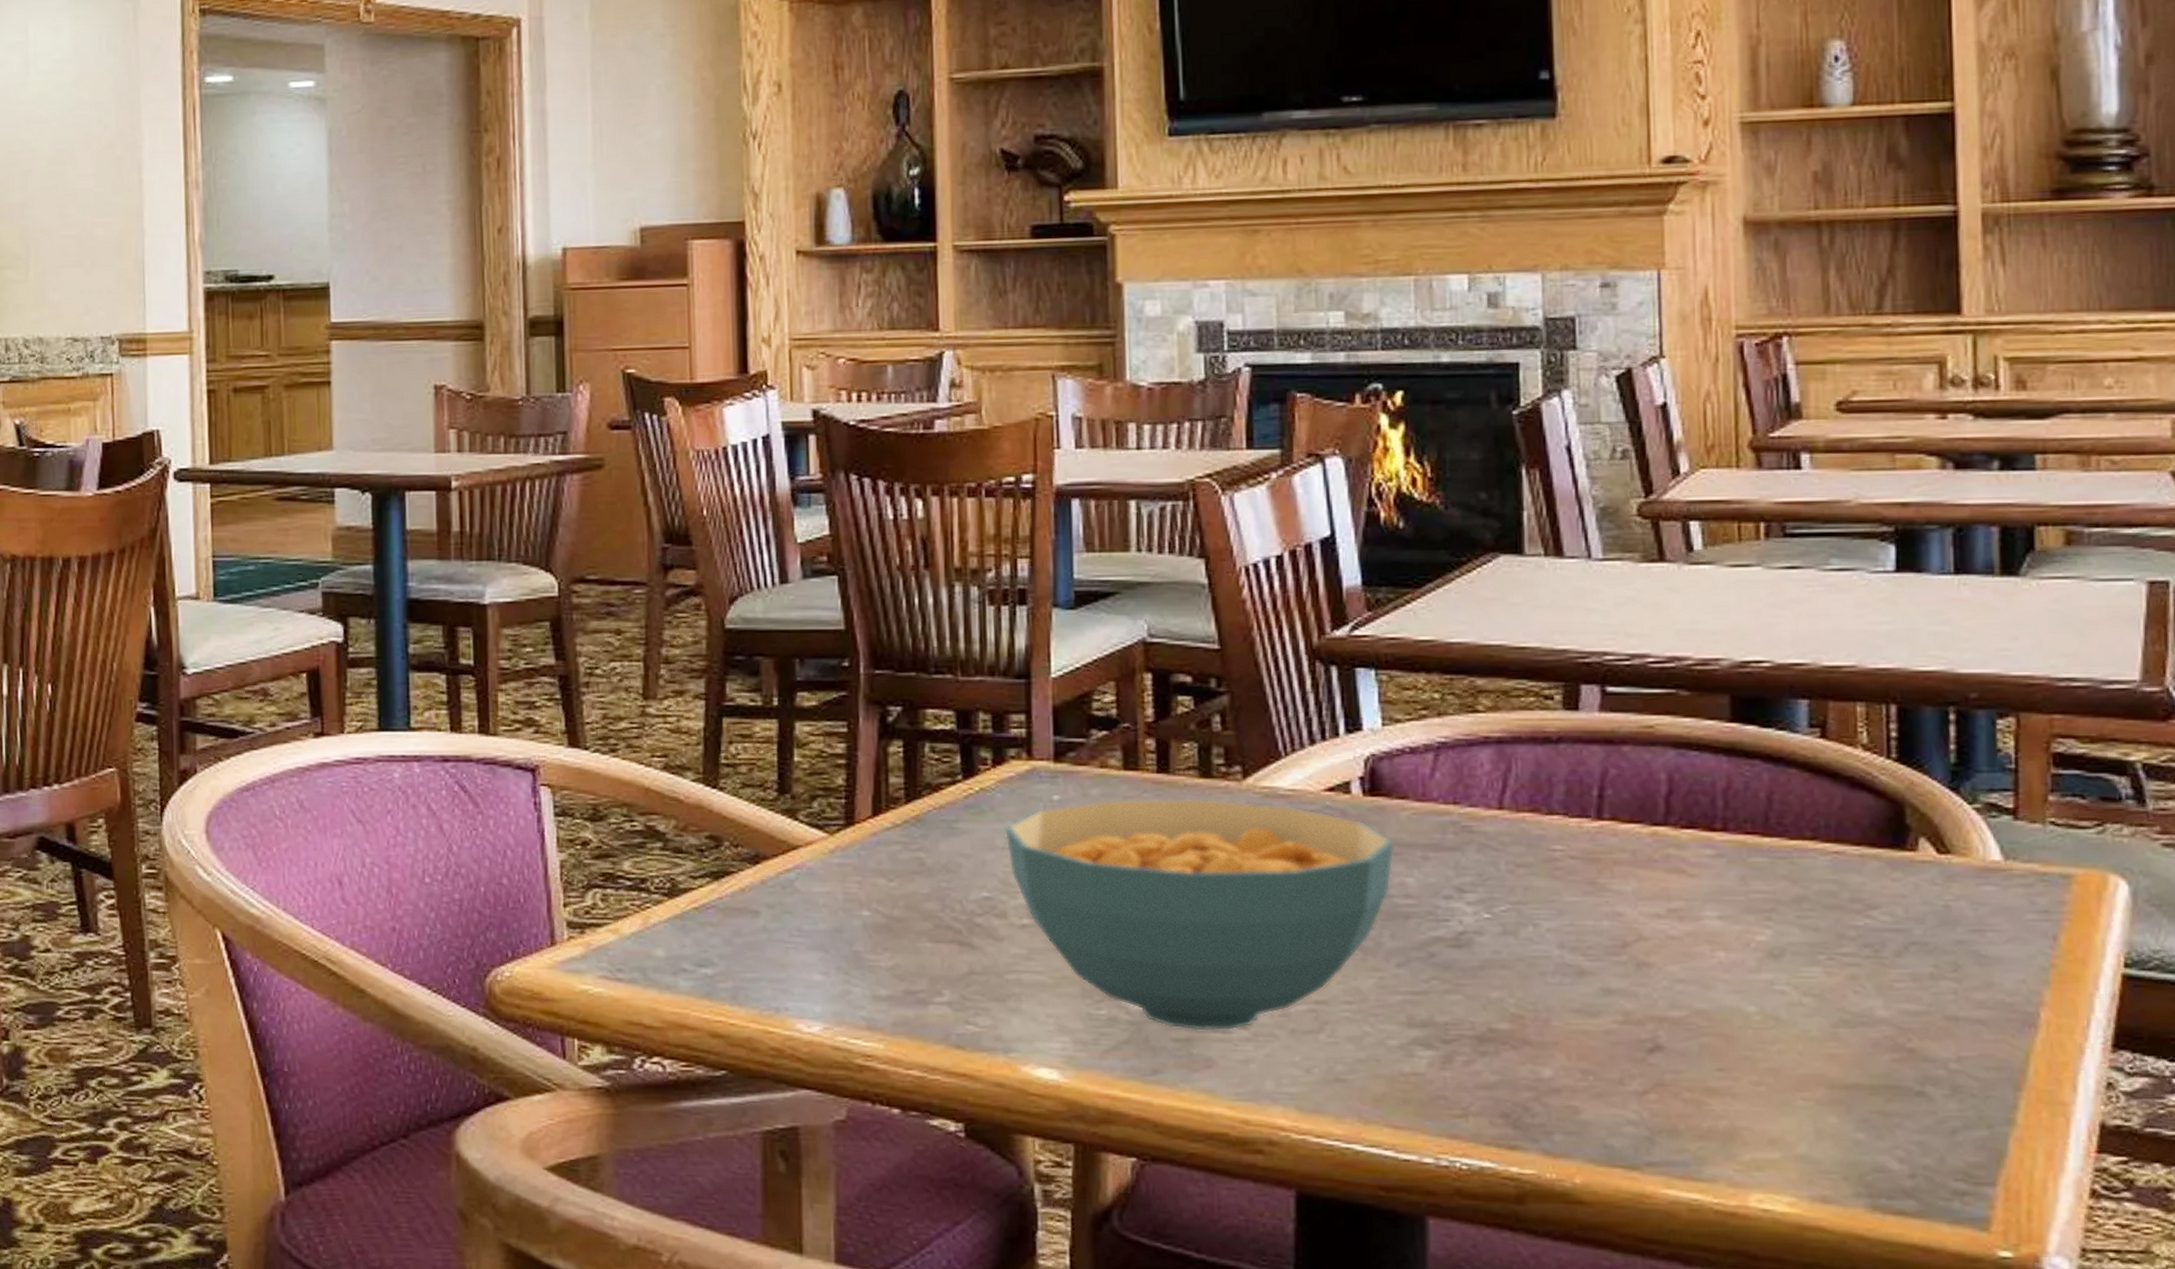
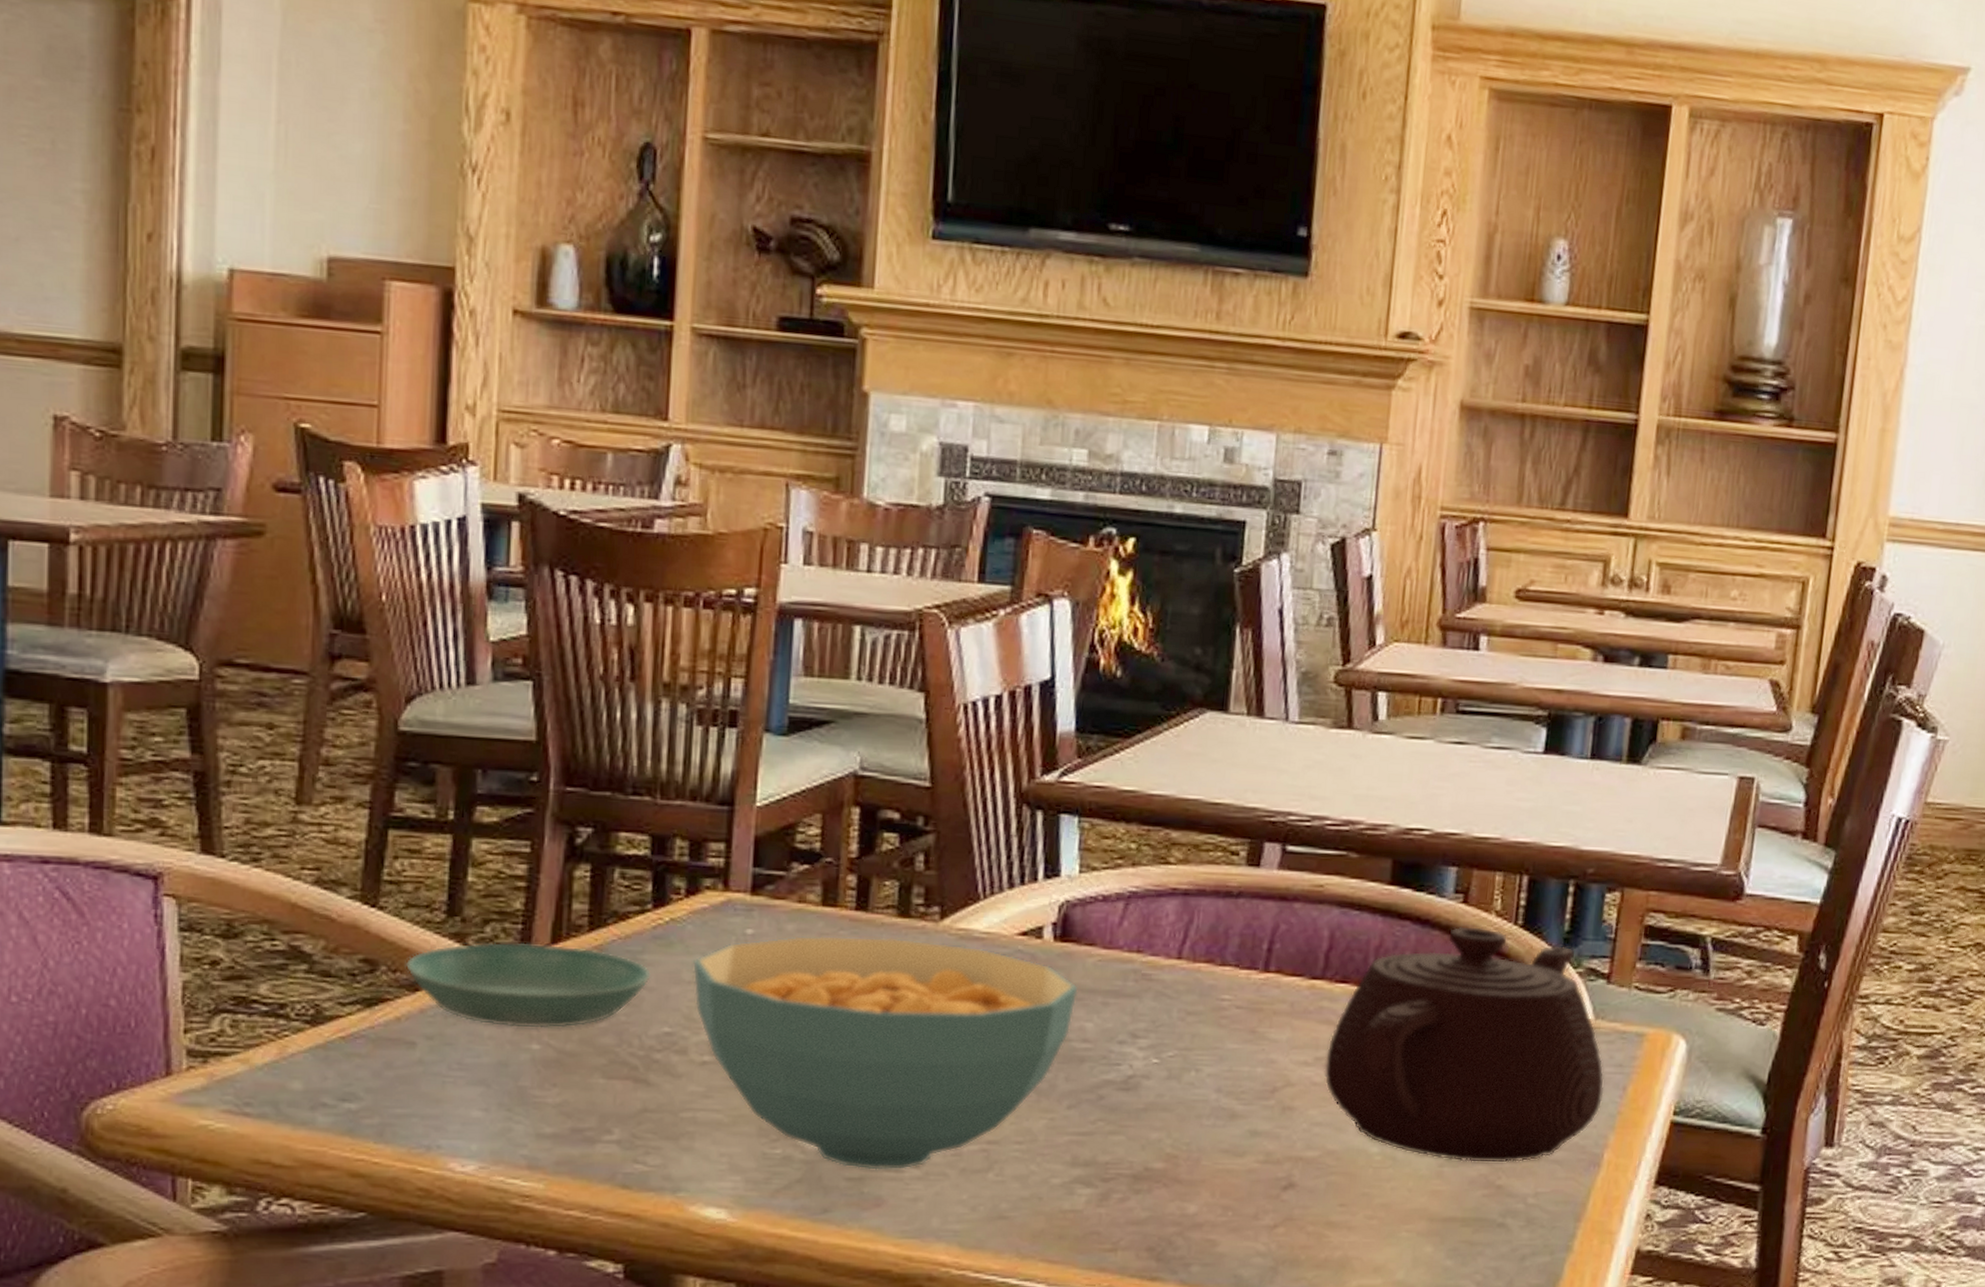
saucer: none [745,816,968,896] -> present [405,942,652,1029]
teapot: none [1679,763,2029,1023] -> present [1323,926,1604,1163]

